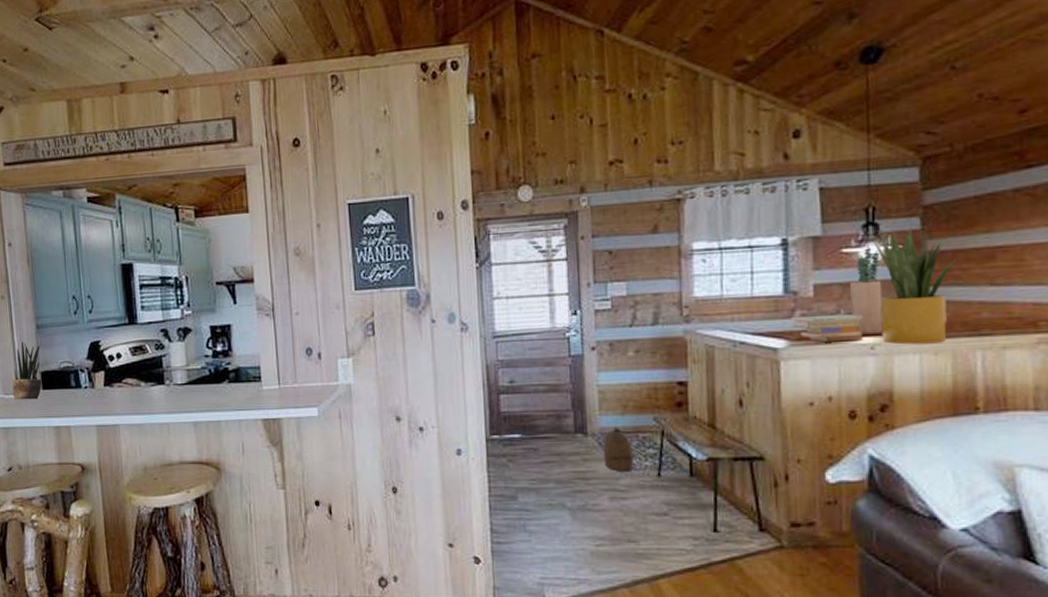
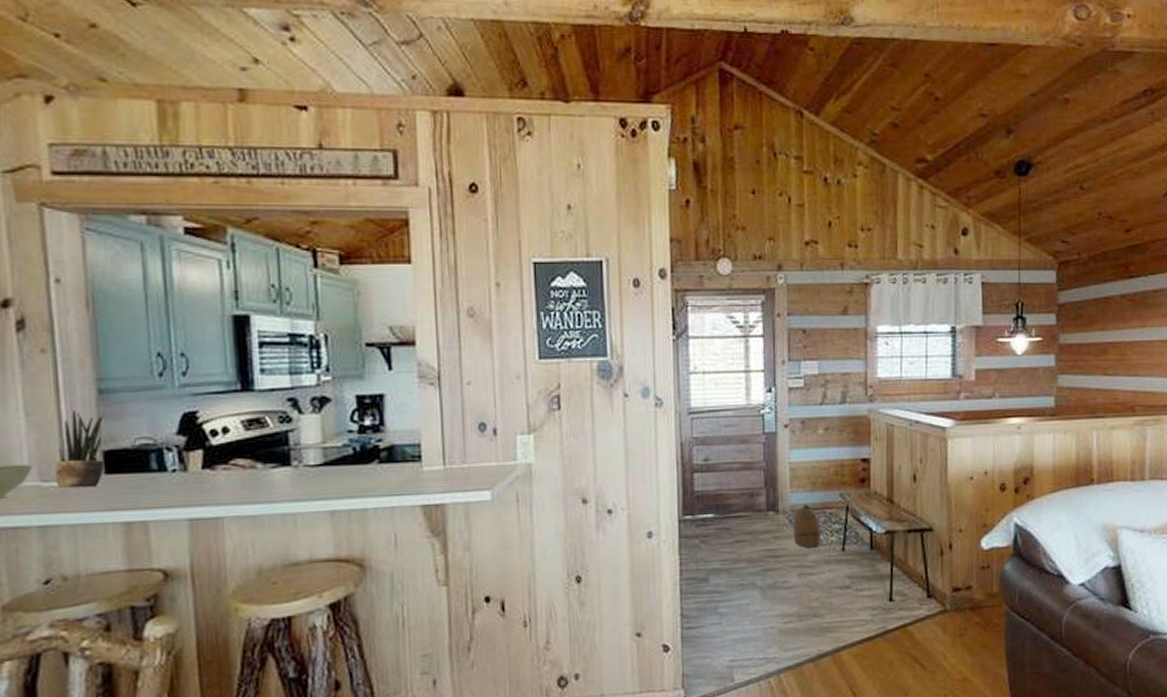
books: present [790,313,863,343] -> none [956,396,1012,422]
vase: present [850,245,883,335] -> none [1003,336,1027,416]
planter: present [872,227,958,345] -> none [1020,322,1082,425]

